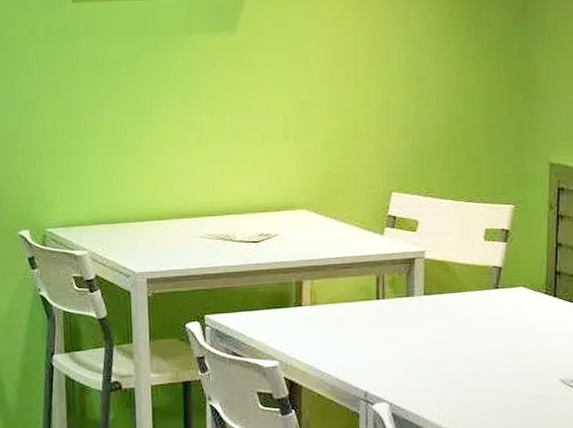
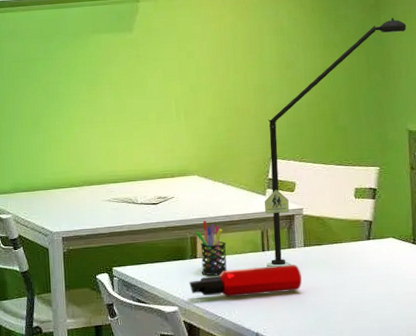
water bottle: none [292,314,419,352] -> present [189,264,302,298]
pen holder: none [301,263,336,327] -> present [195,221,227,276]
desk lamp: none [381,27,557,318] -> present [264,18,407,267]

